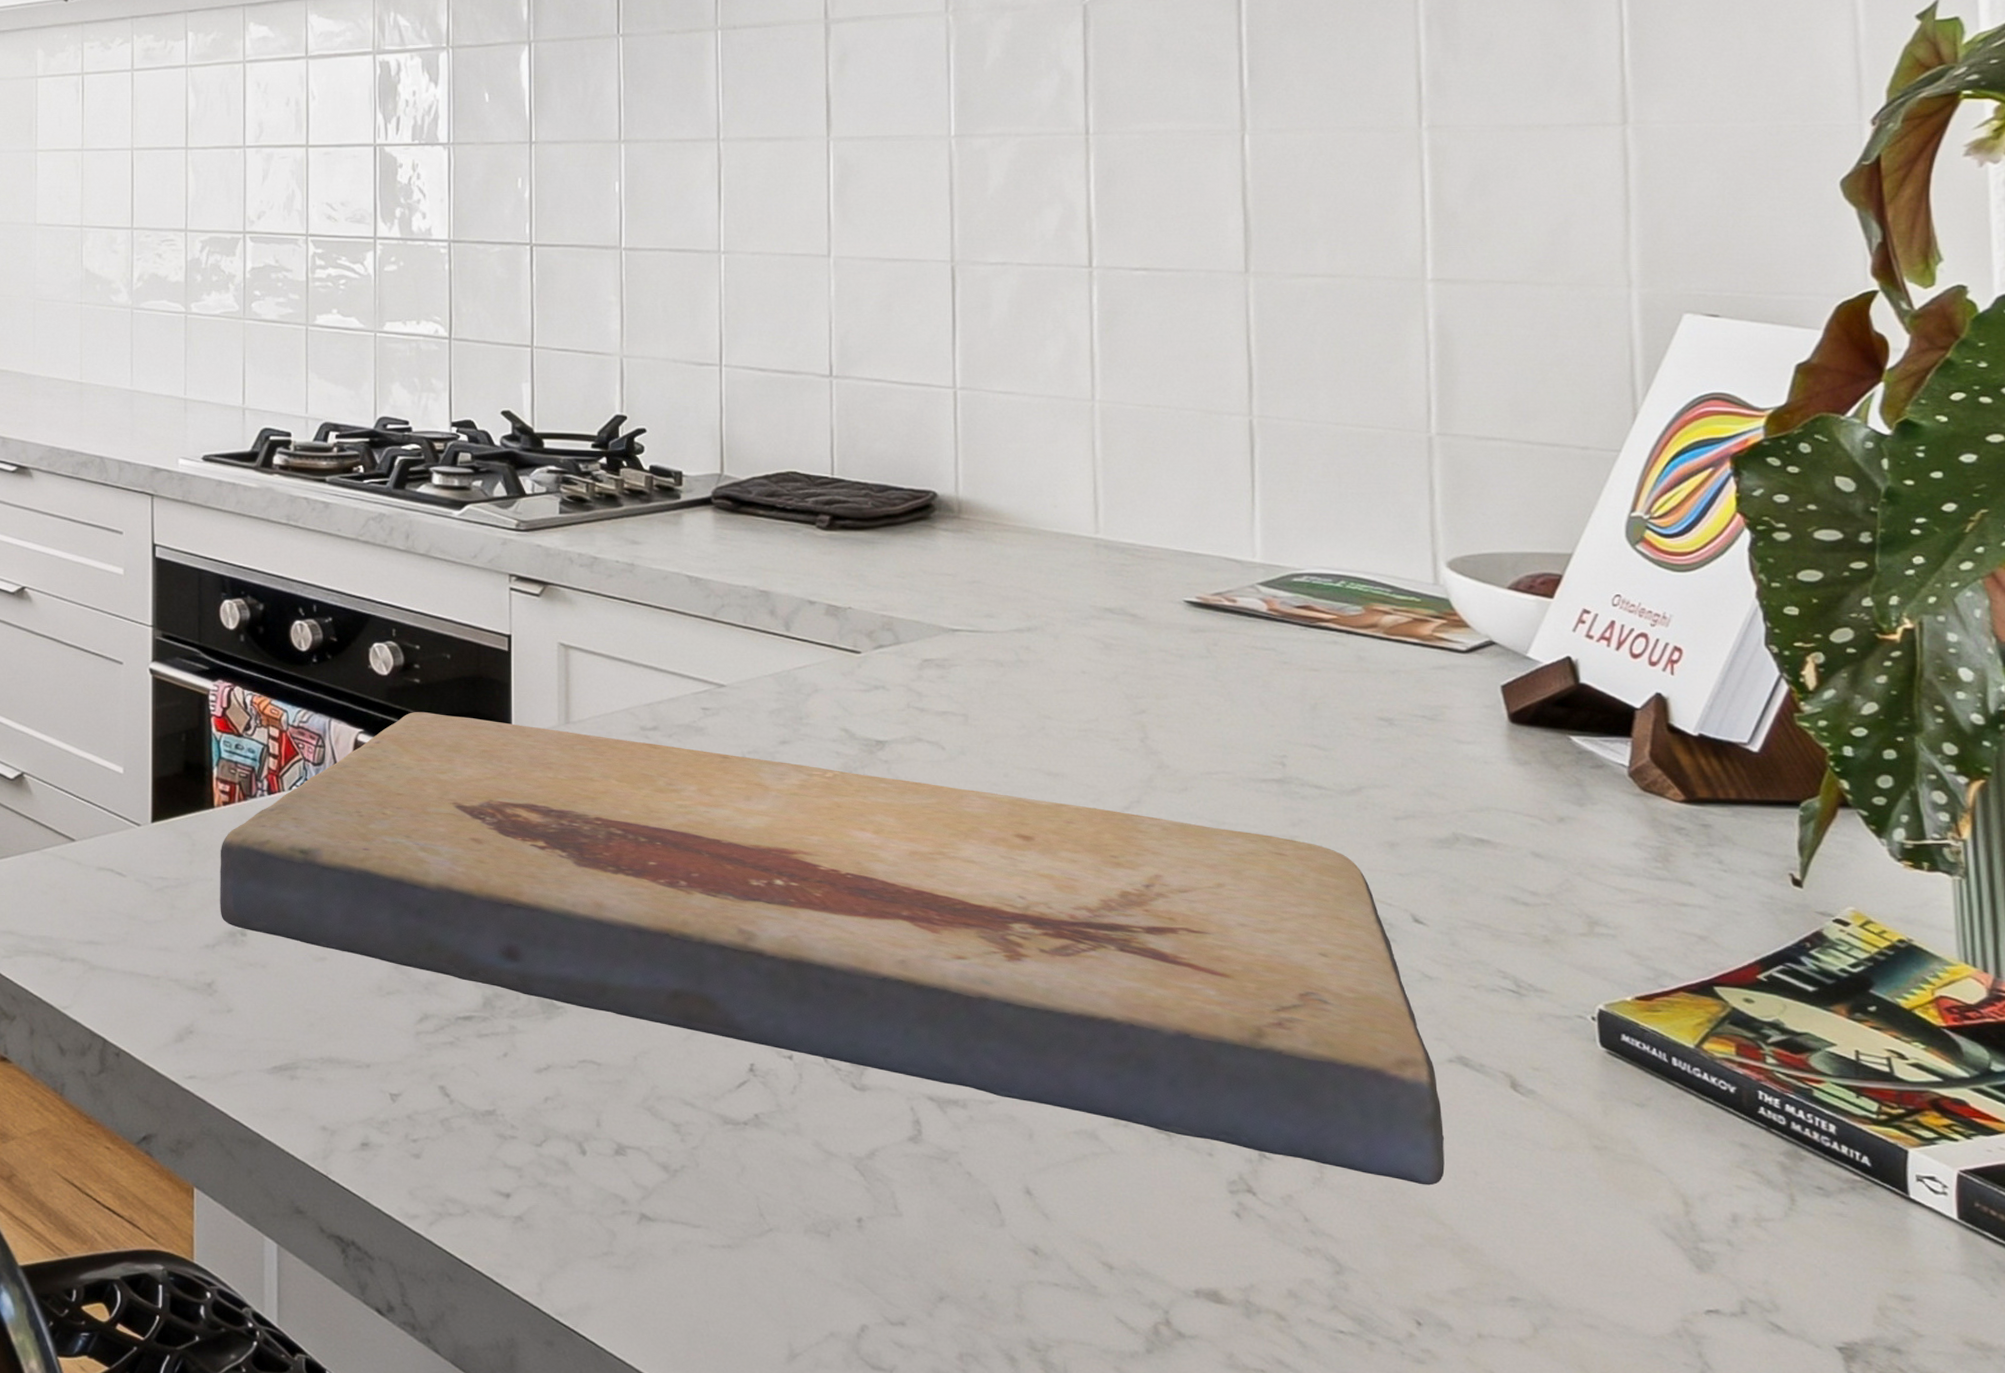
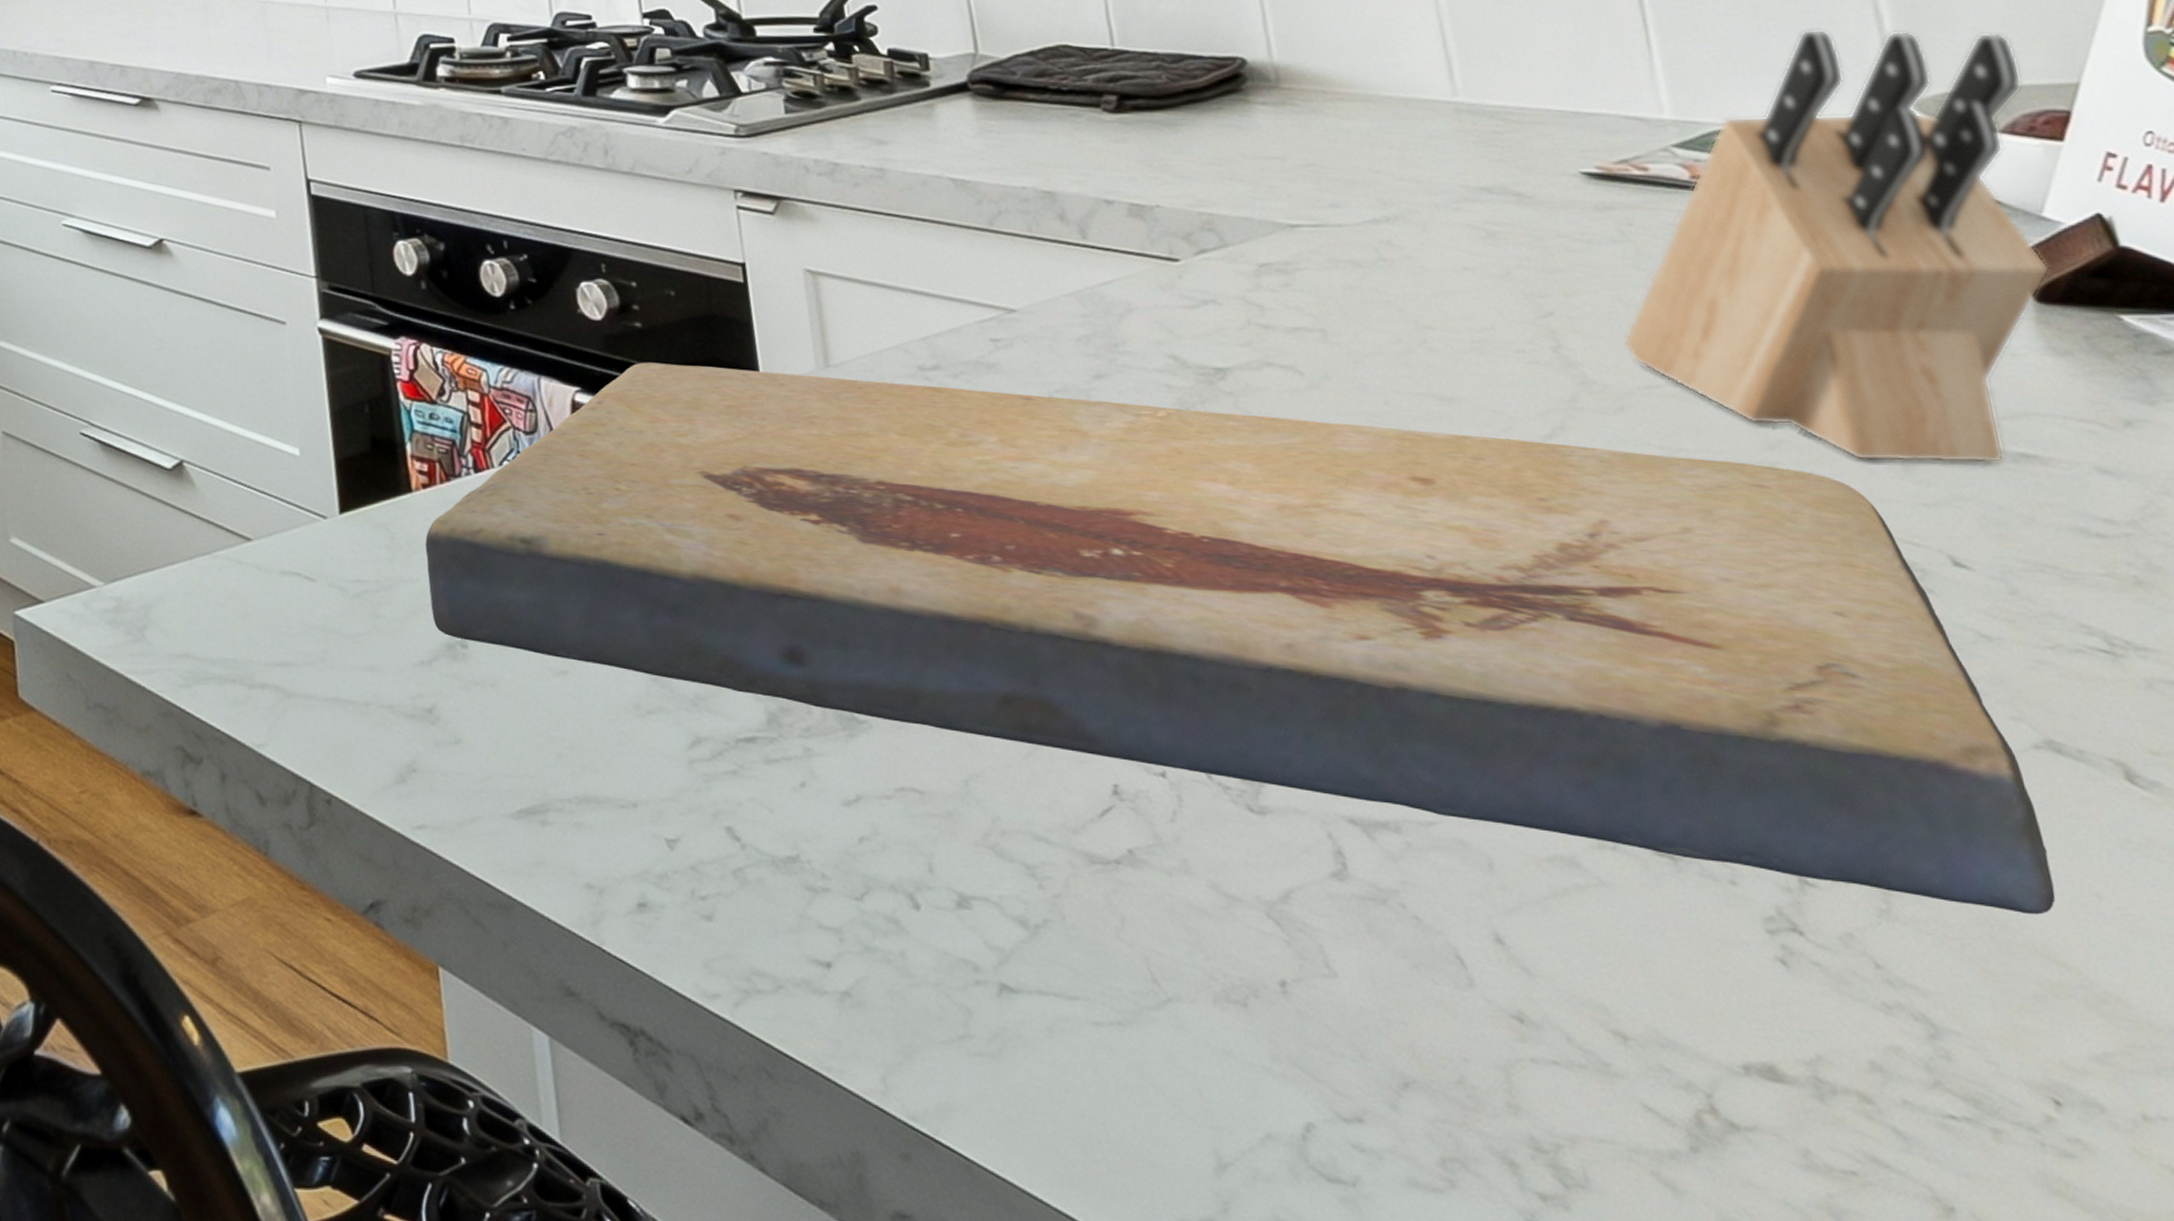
knife block: none [1195,498,1531,846] -> present [1623,29,2050,464]

